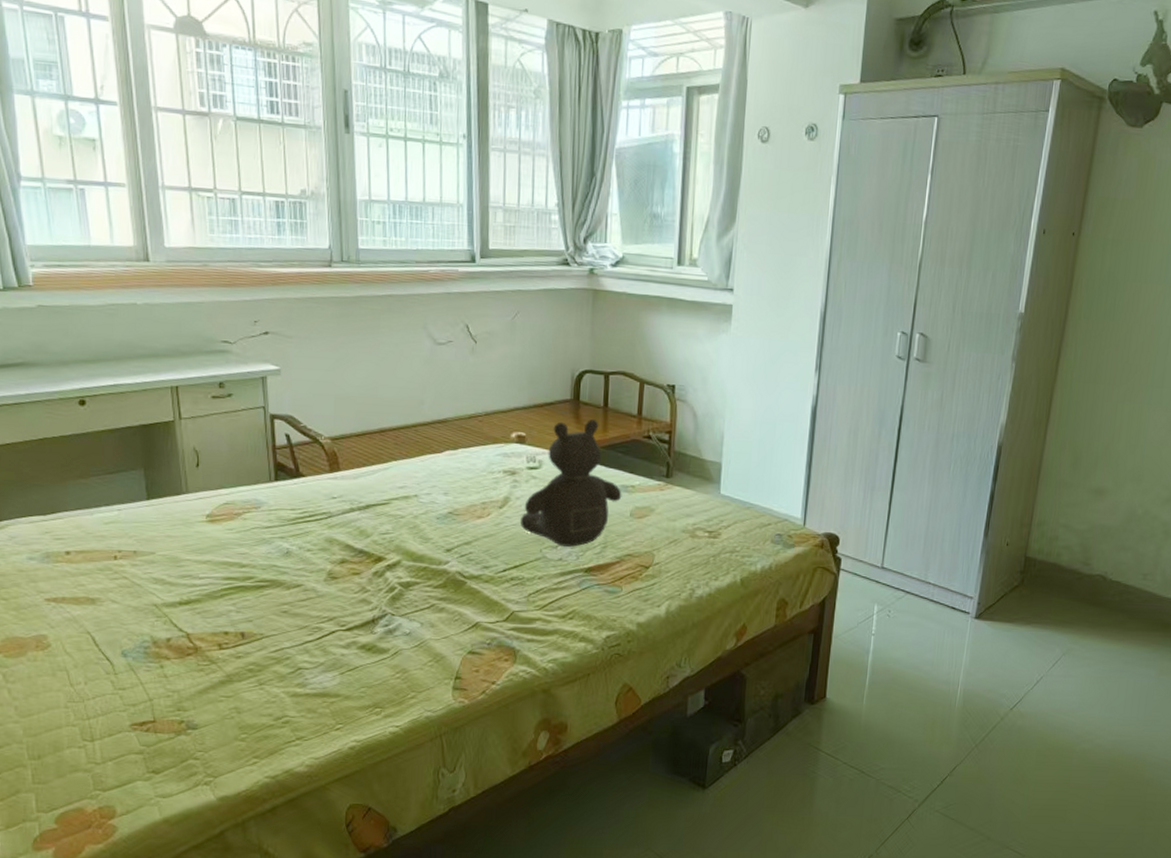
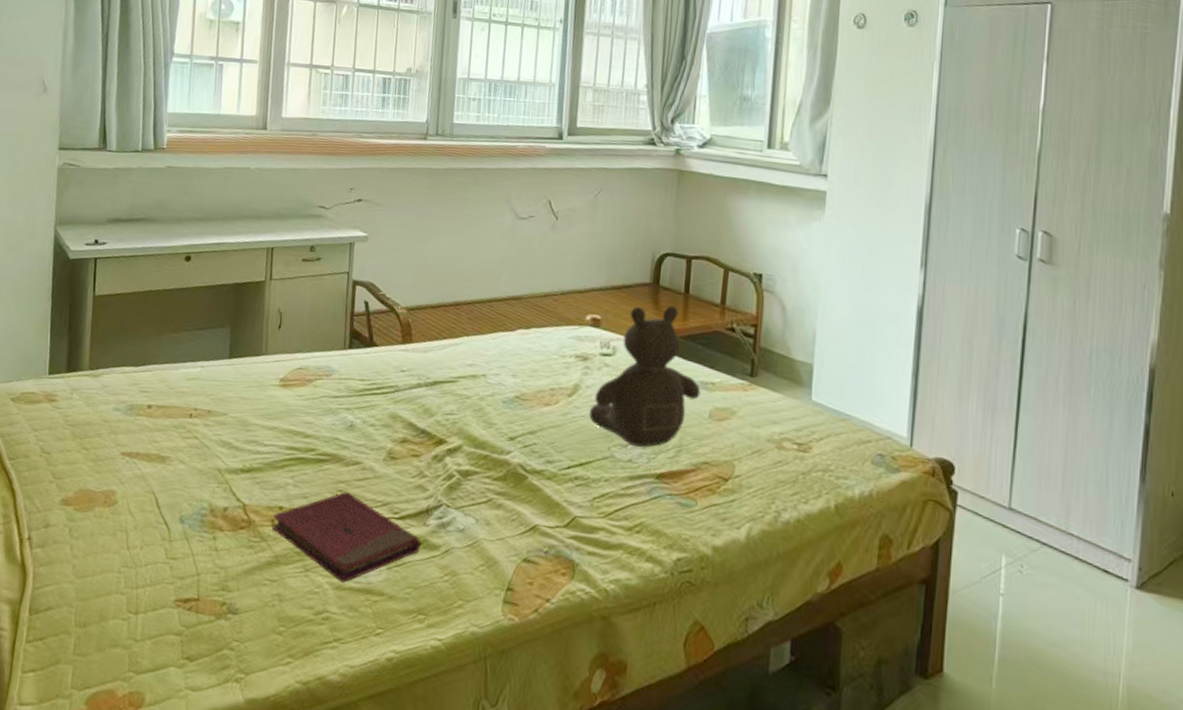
book: none [219,612,370,691] -> present [271,491,421,583]

